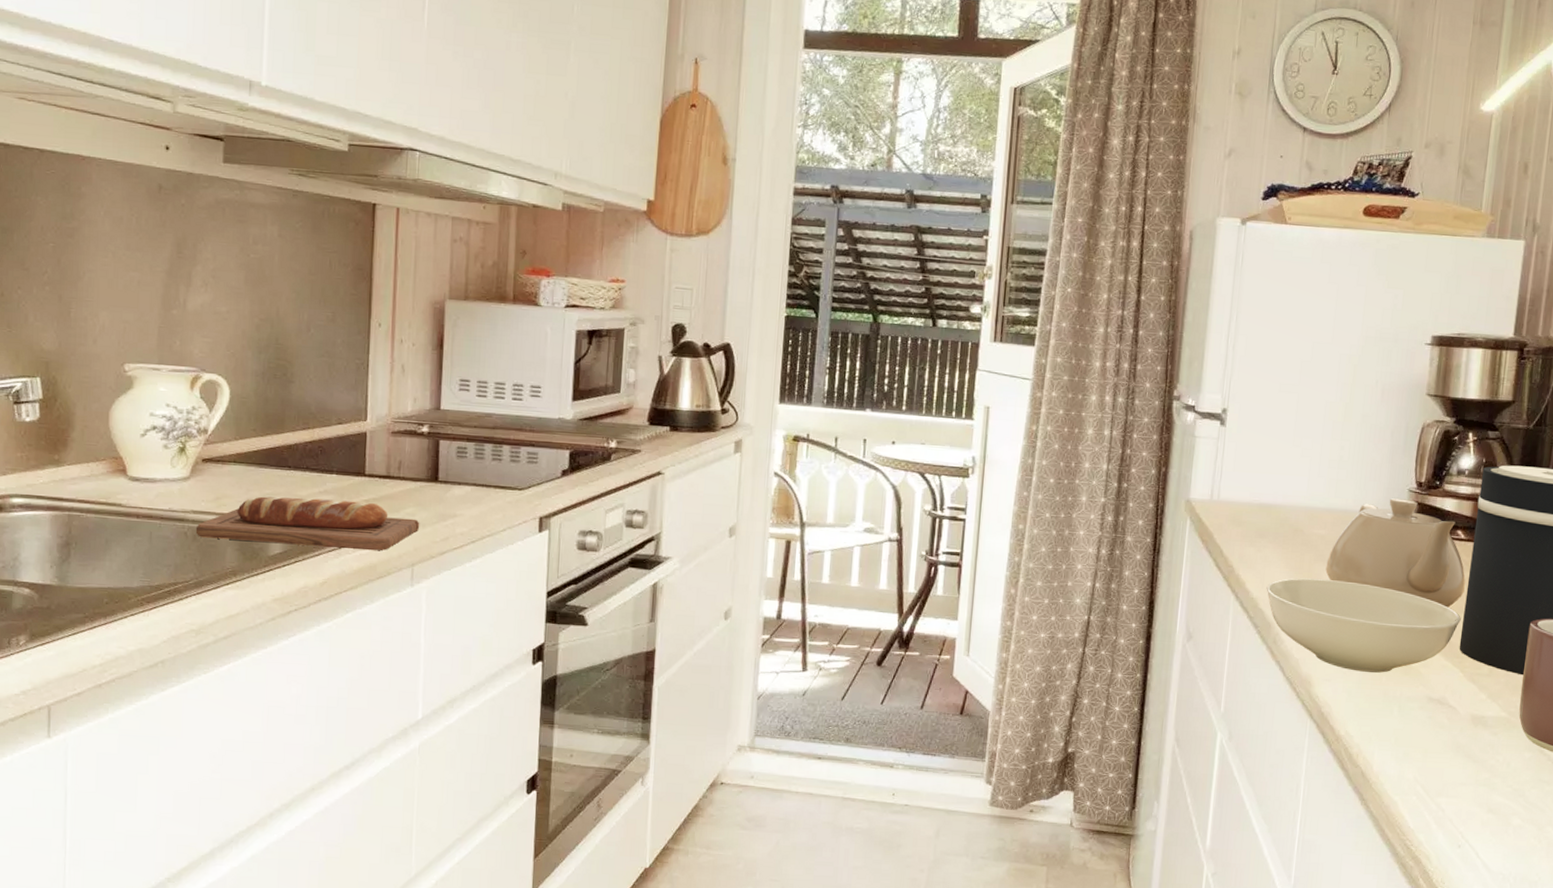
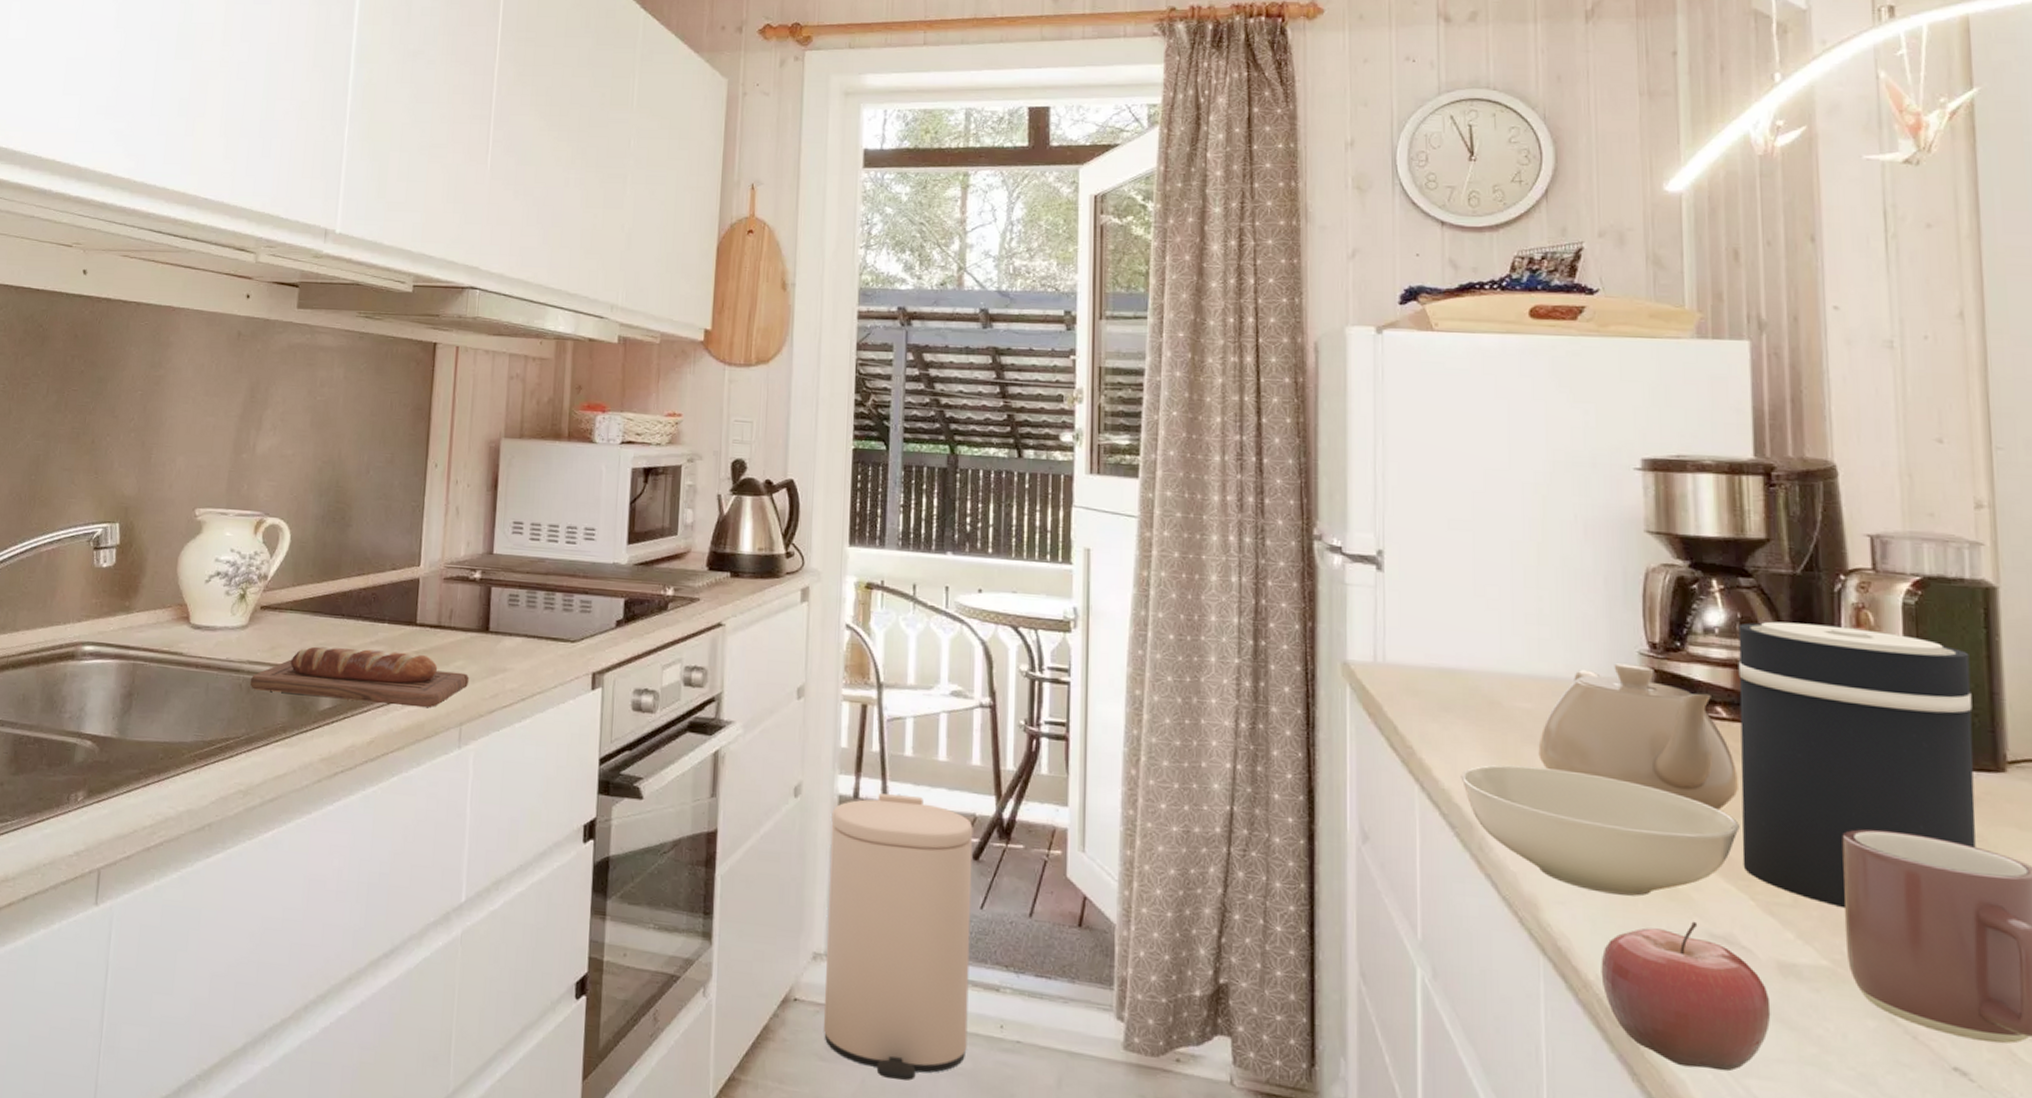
pedal bin: none [746,614,878,840] -> present [824,793,973,1081]
fruit: none [1349,689,1463,794] -> present [1601,921,1771,1072]

